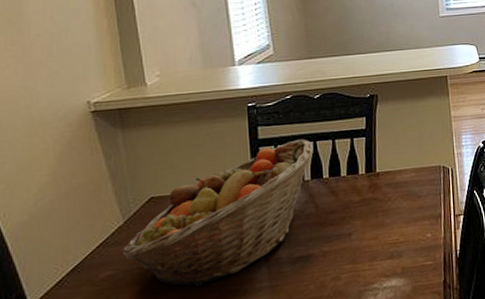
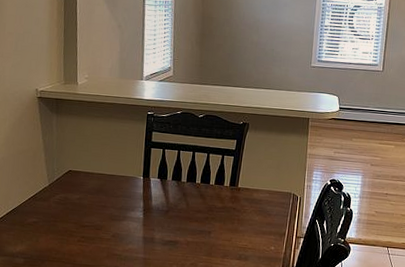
fruit basket: present [122,139,314,288] -> none [44,148,192,246]

